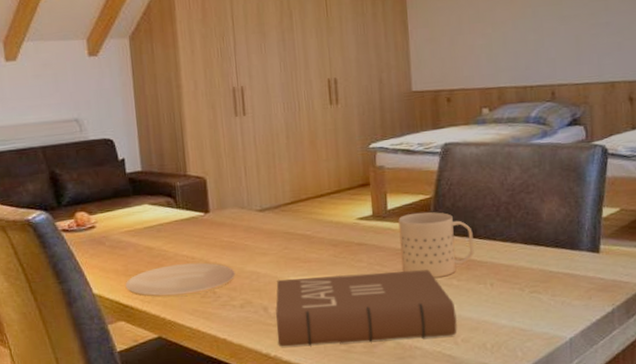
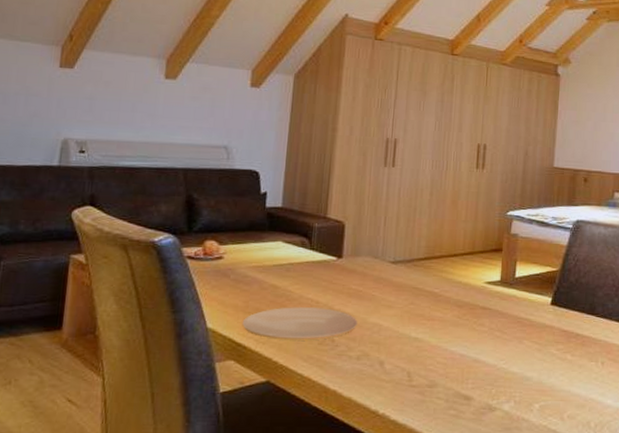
book: present [275,270,457,346] -> none [388,334,566,411]
mug: present [398,212,474,278] -> none [521,283,592,350]

